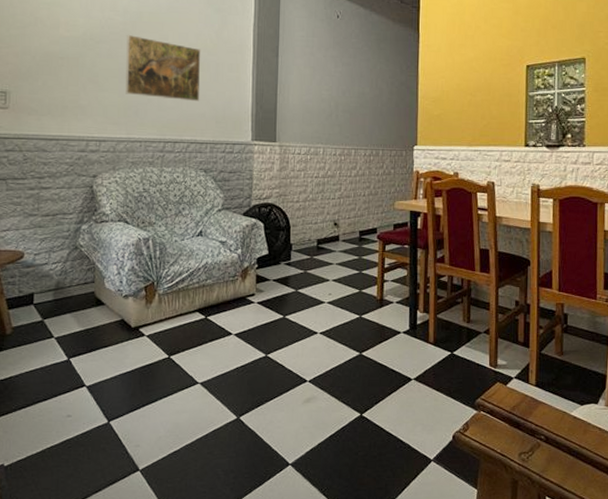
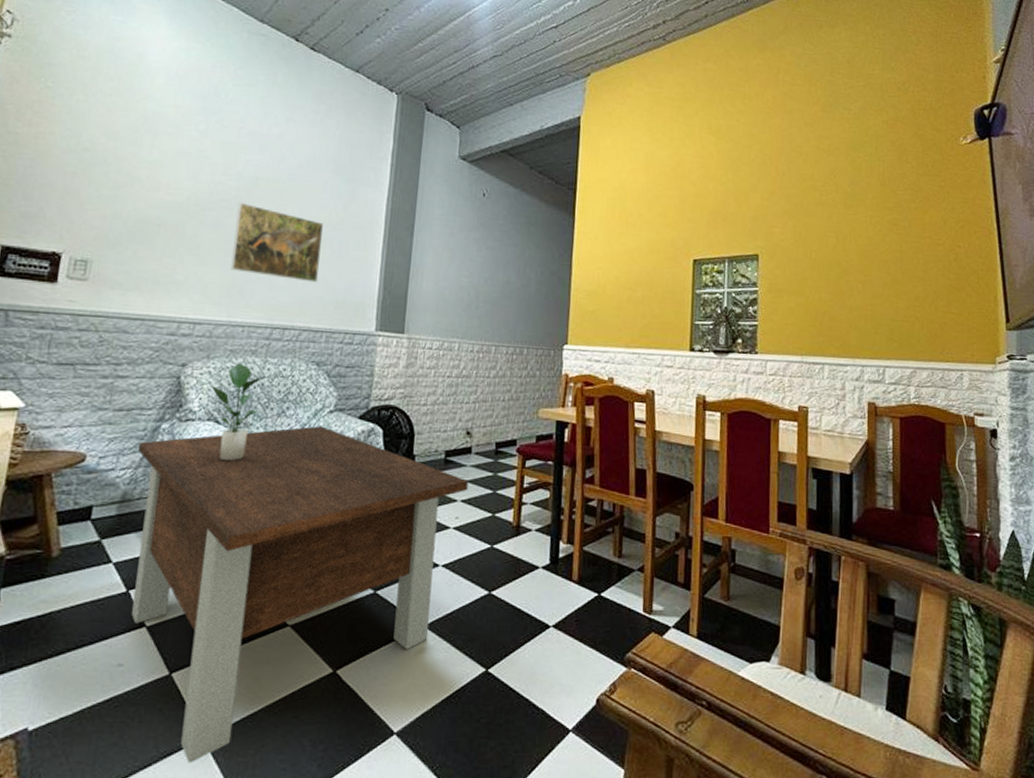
coffee table: none [64,222,338,489] -> present [132,426,469,764]
potted plant: none [118,173,162,254] -> present [211,363,264,462]

